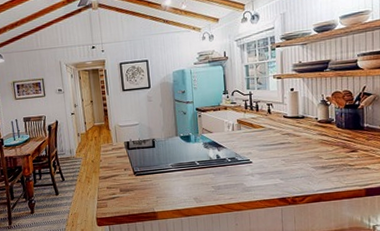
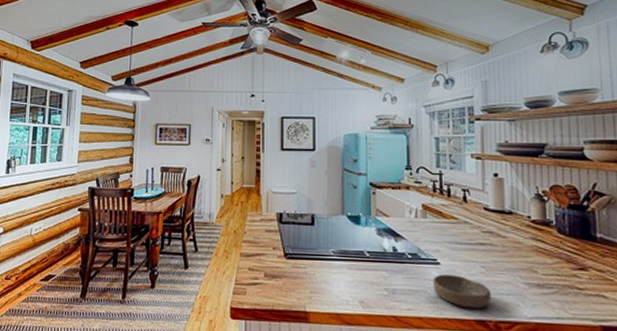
bowl: none [247,169,290,191] -> present [433,274,492,309]

